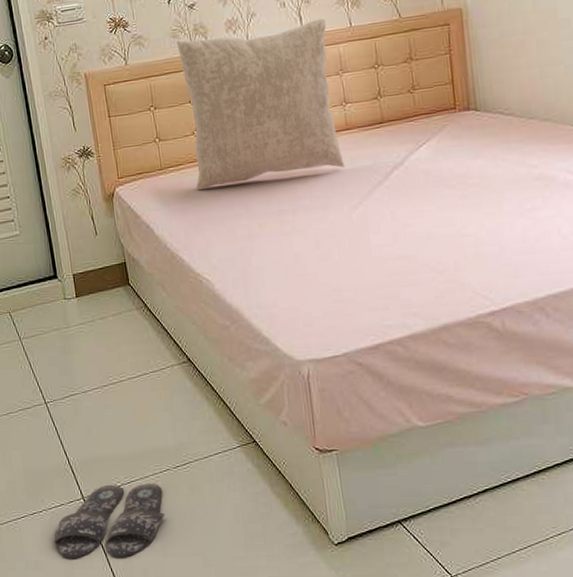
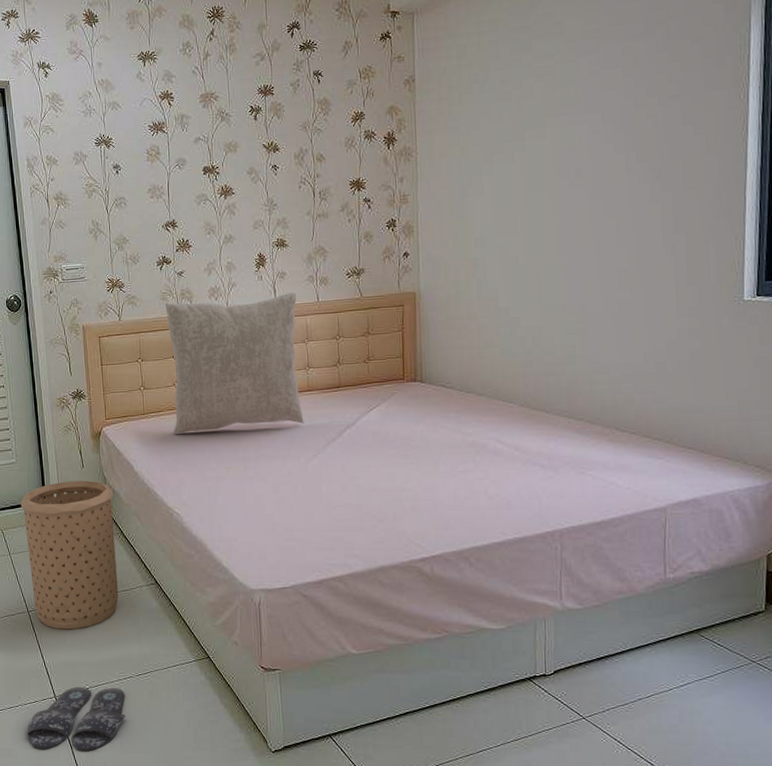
laundry basket: none [28,249,148,421] -> present [20,480,119,630]

